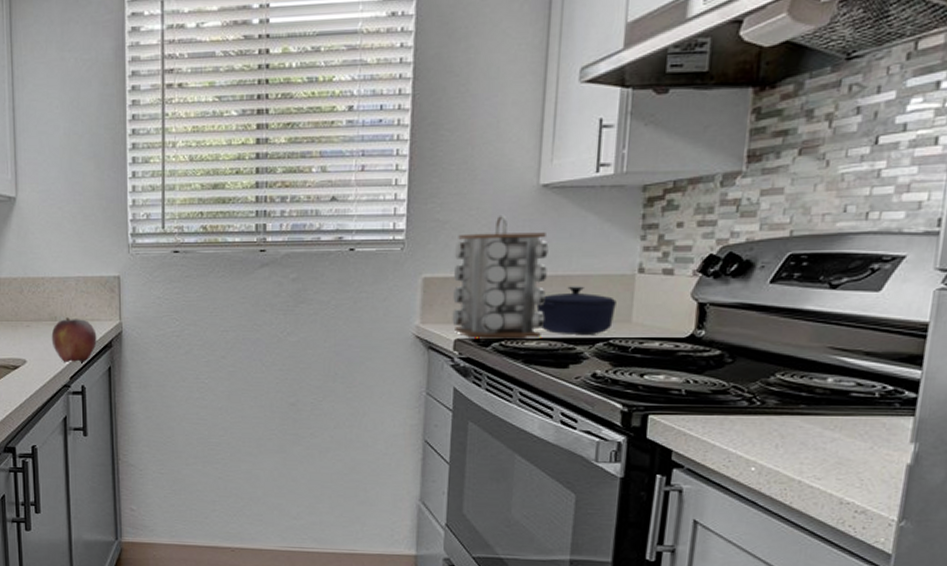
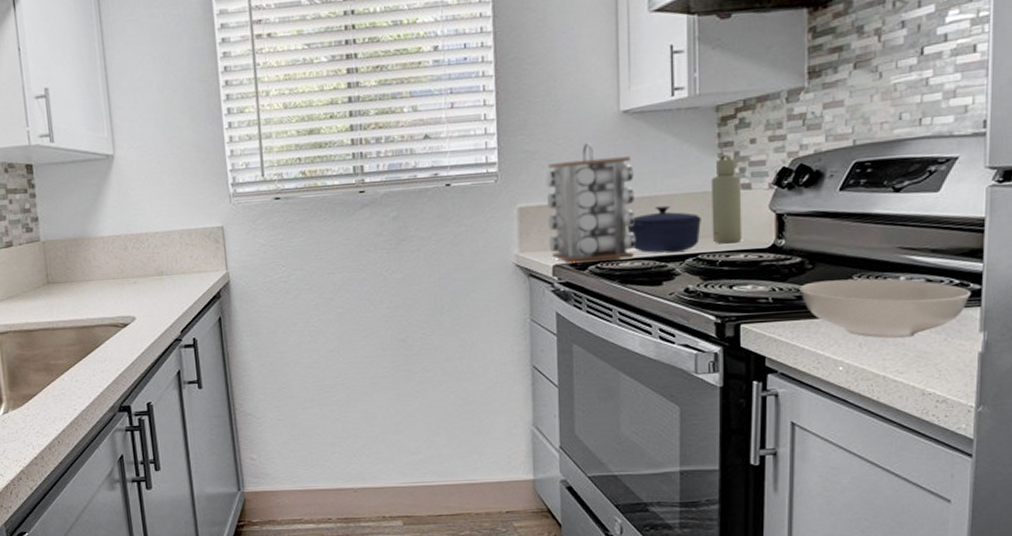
fruit: present [51,316,97,363] -> none [158,270,205,317]
bottle: none [626,237,663,330] -> present [712,154,742,244]
bowl: none [715,376,906,442] -> present [798,279,972,339]

